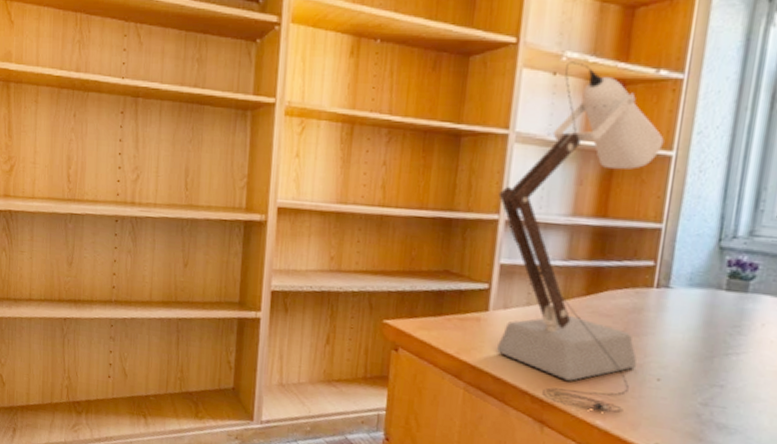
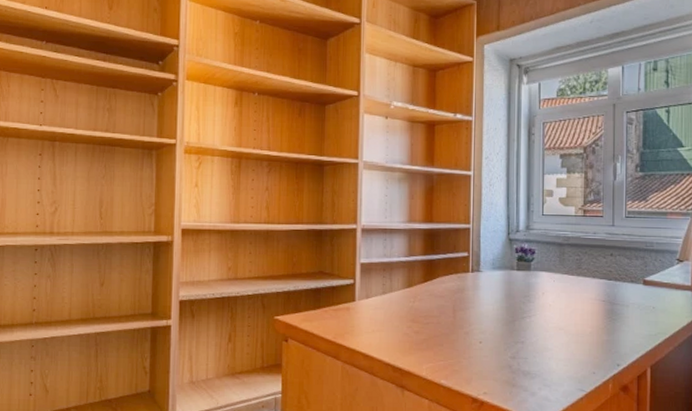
desk lamp: present [496,61,664,413] -> none [355,108,465,373]

